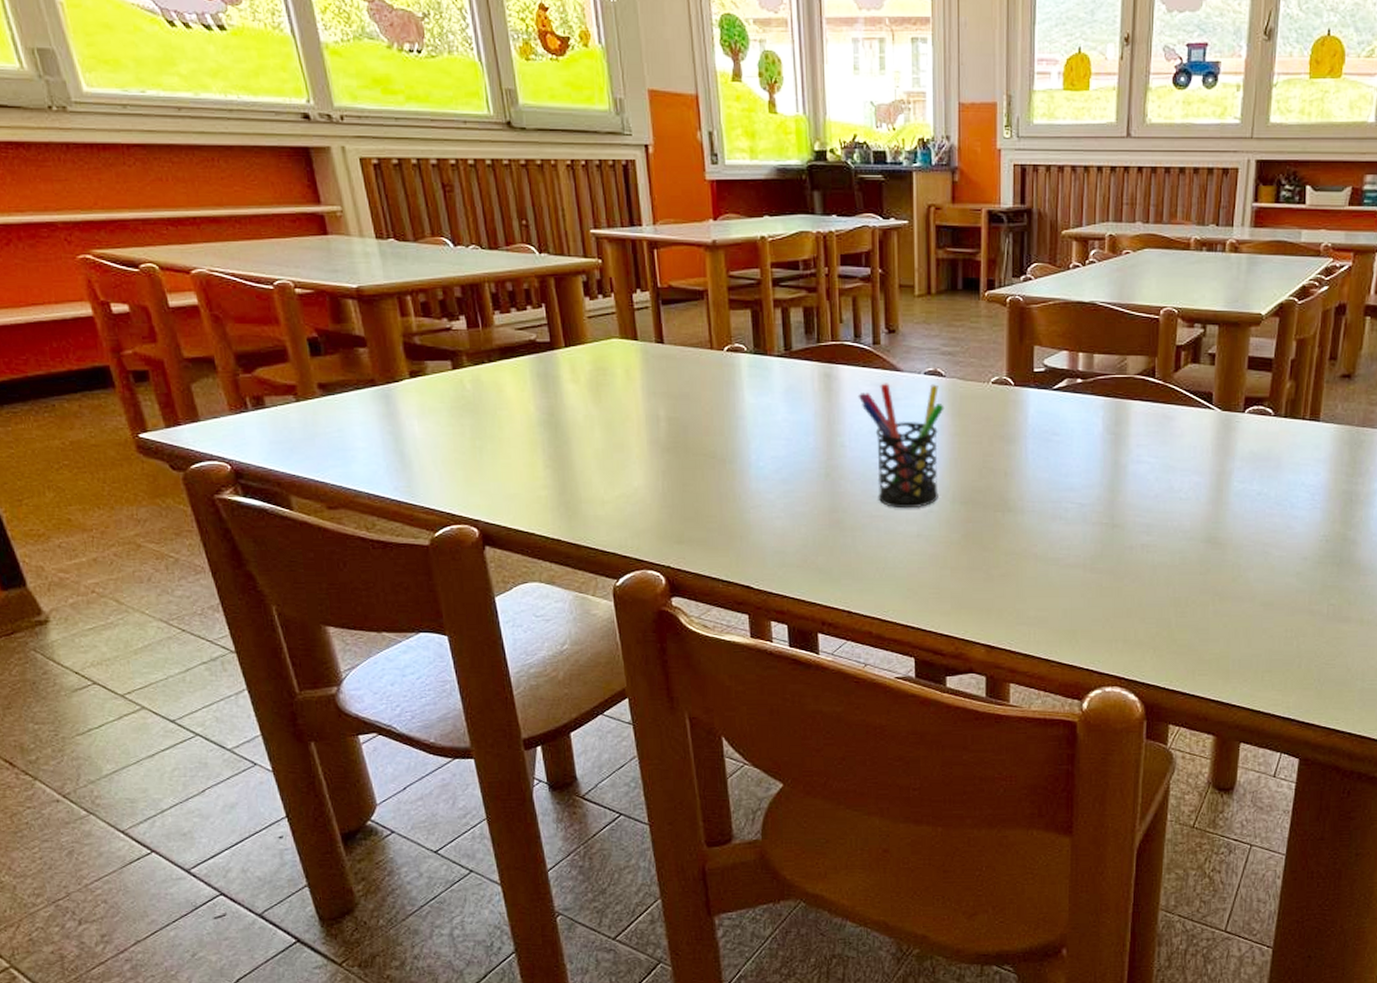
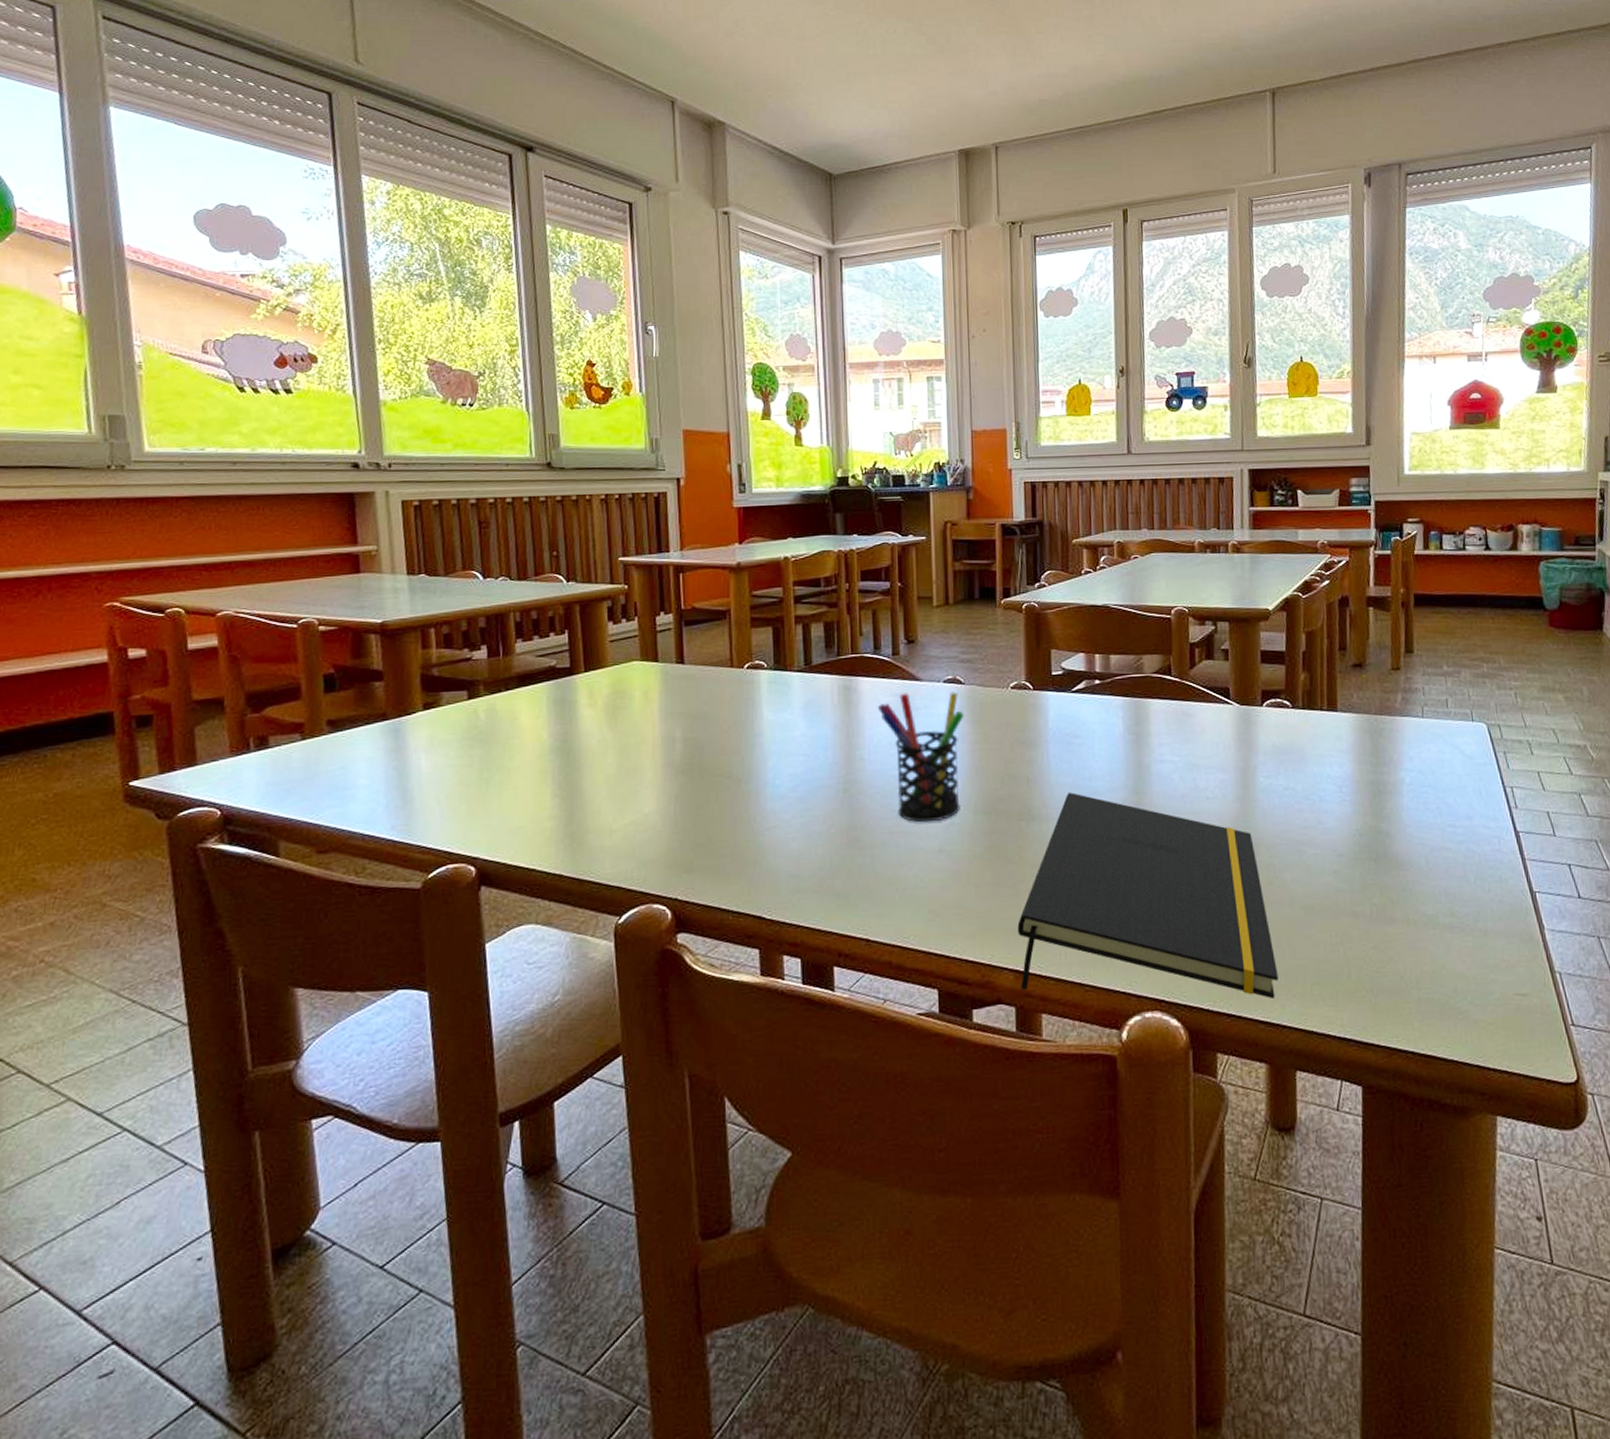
notepad: none [990,487,1233,681] -> present [1017,792,1278,998]

